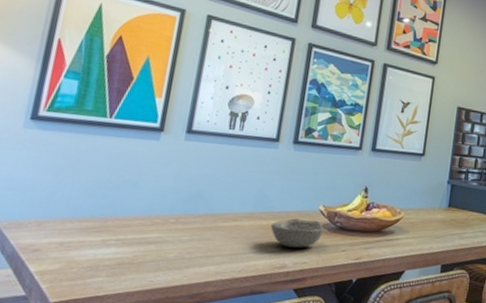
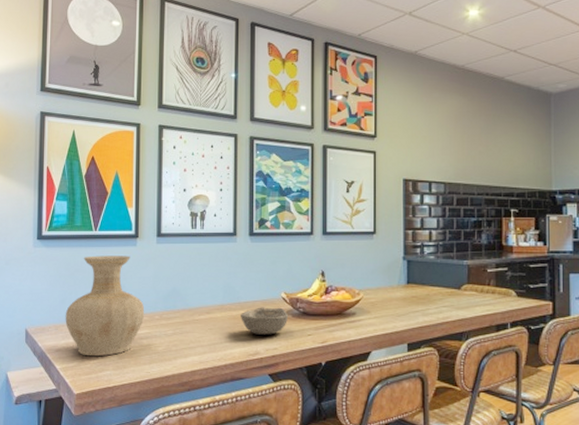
vase: none [51,145,159,261] -> present [65,255,145,357]

